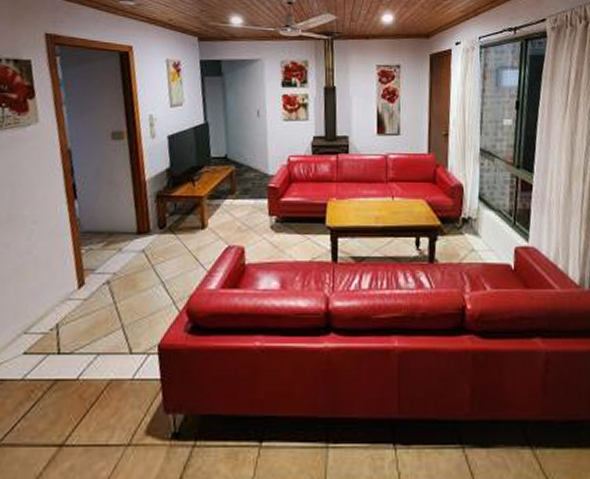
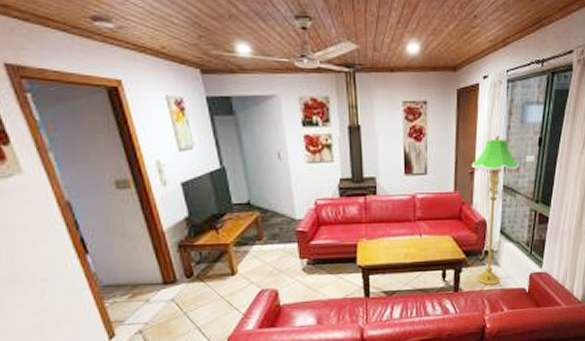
floor lamp: none [445,98,498,258] -> present [471,135,520,285]

